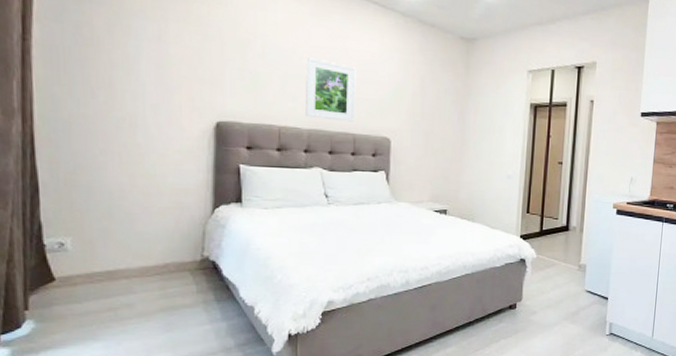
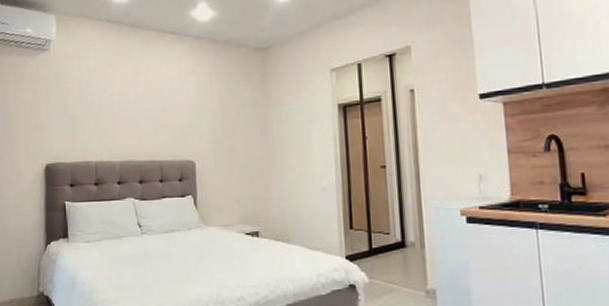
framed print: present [304,57,356,122] -> none [114,94,160,150]

